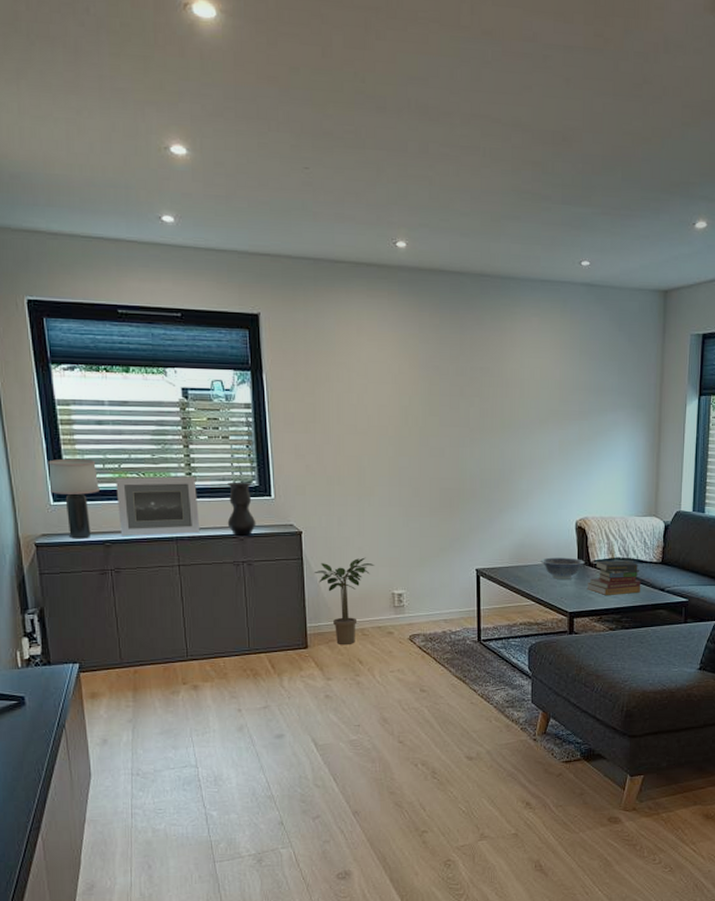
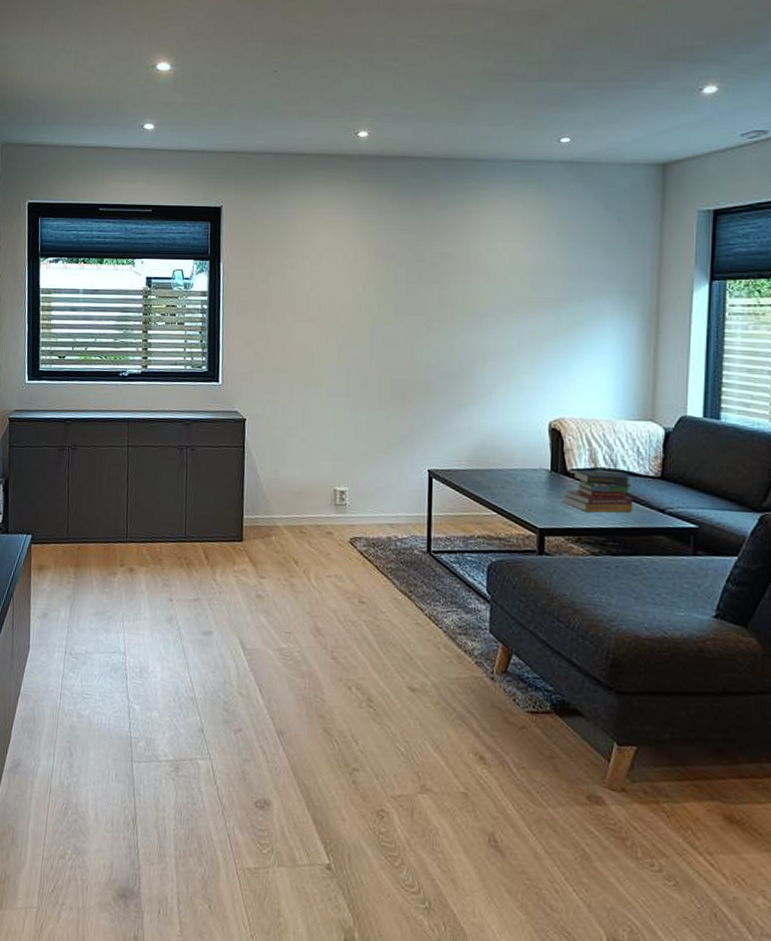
table lamp: present [48,458,100,539] -> none [26,341,67,416]
picture frame: present [116,476,201,537] -> none [80,359,151,416]
vase: present [227,481,256,536] -> none [175,366,203,421]
potted plant: present [315,557,375,644] -> none [255,449,318,542]
decorative bowl: present [540,557,585,579] -> none [504,462,560,489]

